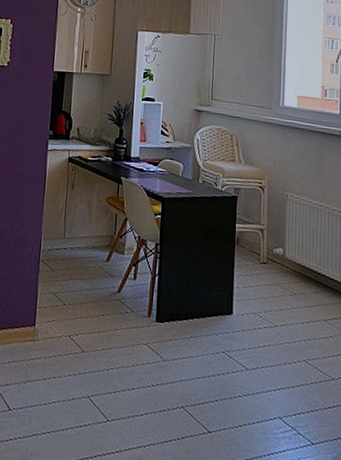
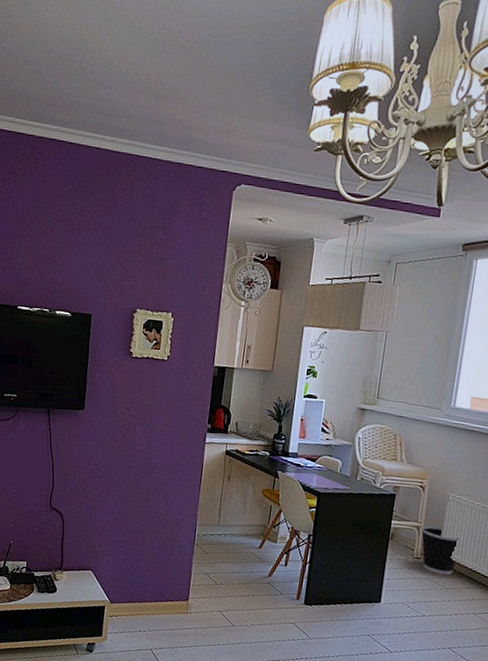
wastebasket: none [264,227,302,280] -> present [421,525,459,575]

